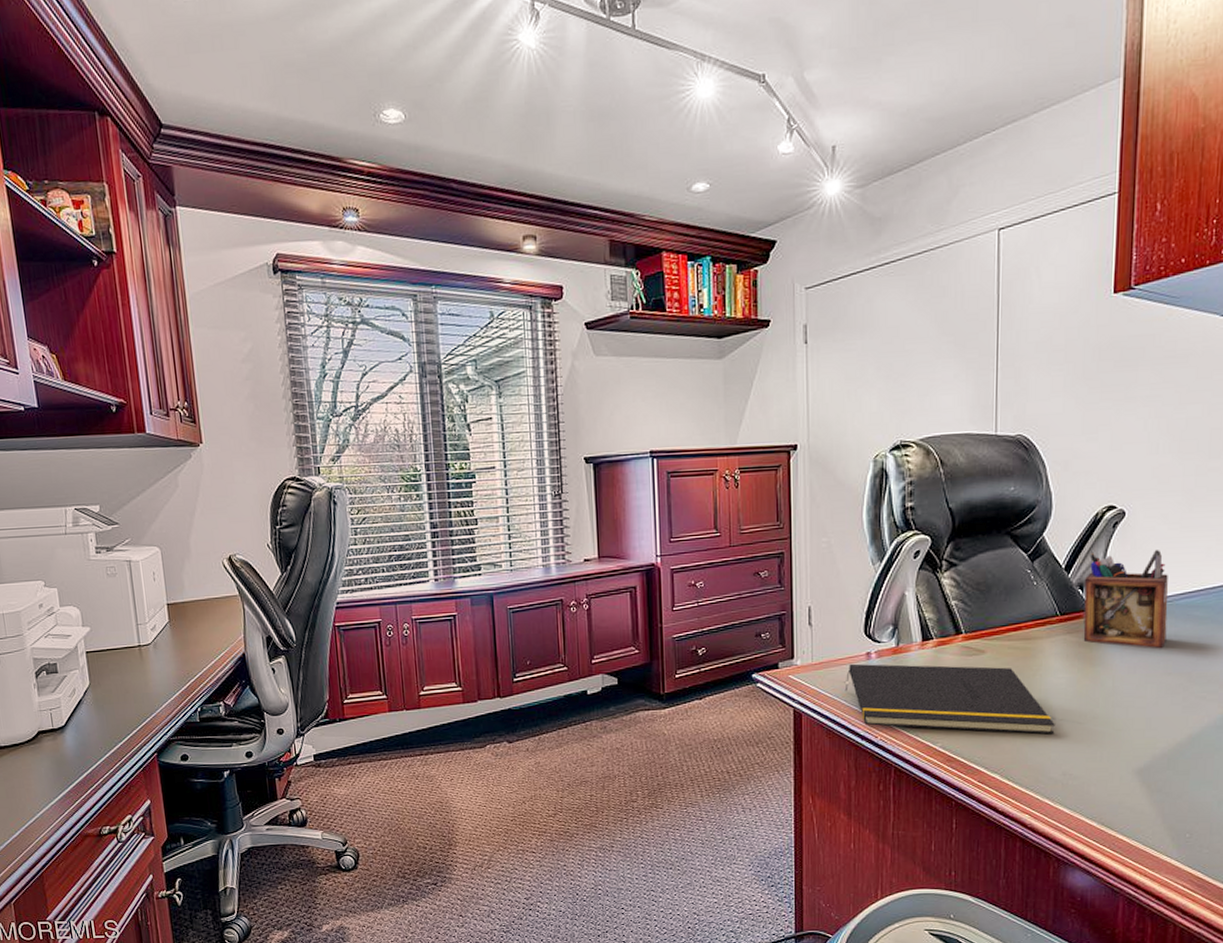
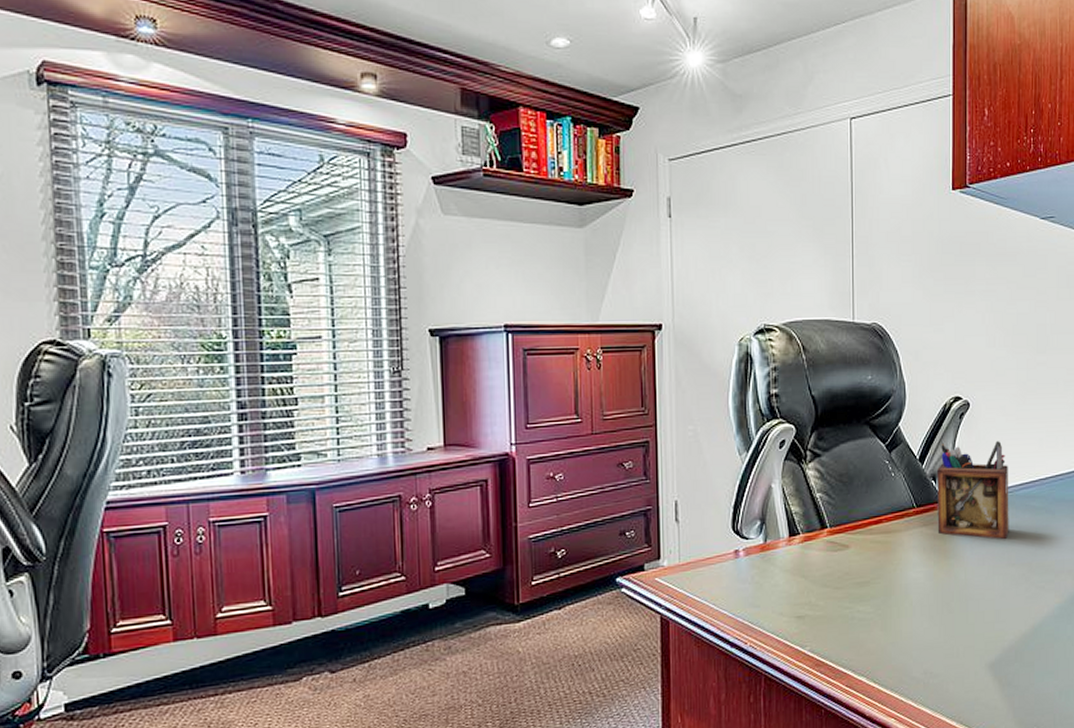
notepad: present [844,663,1055,735] -> none [713,562,915,632]

